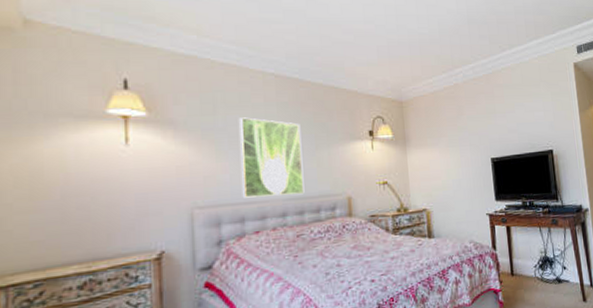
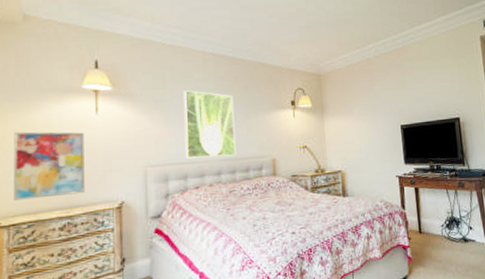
wall art: none [13,167,112,254] -> present [14,131,85,201]

